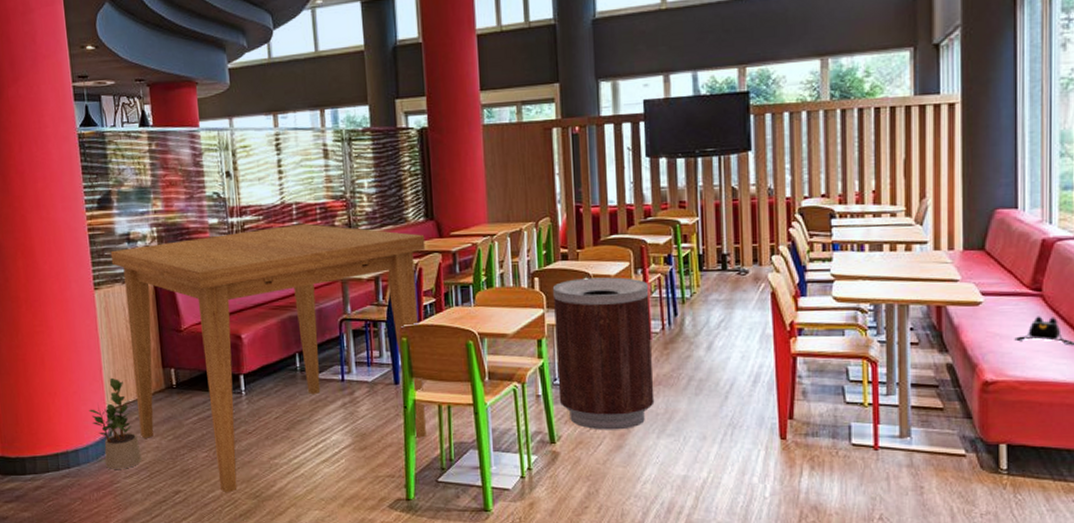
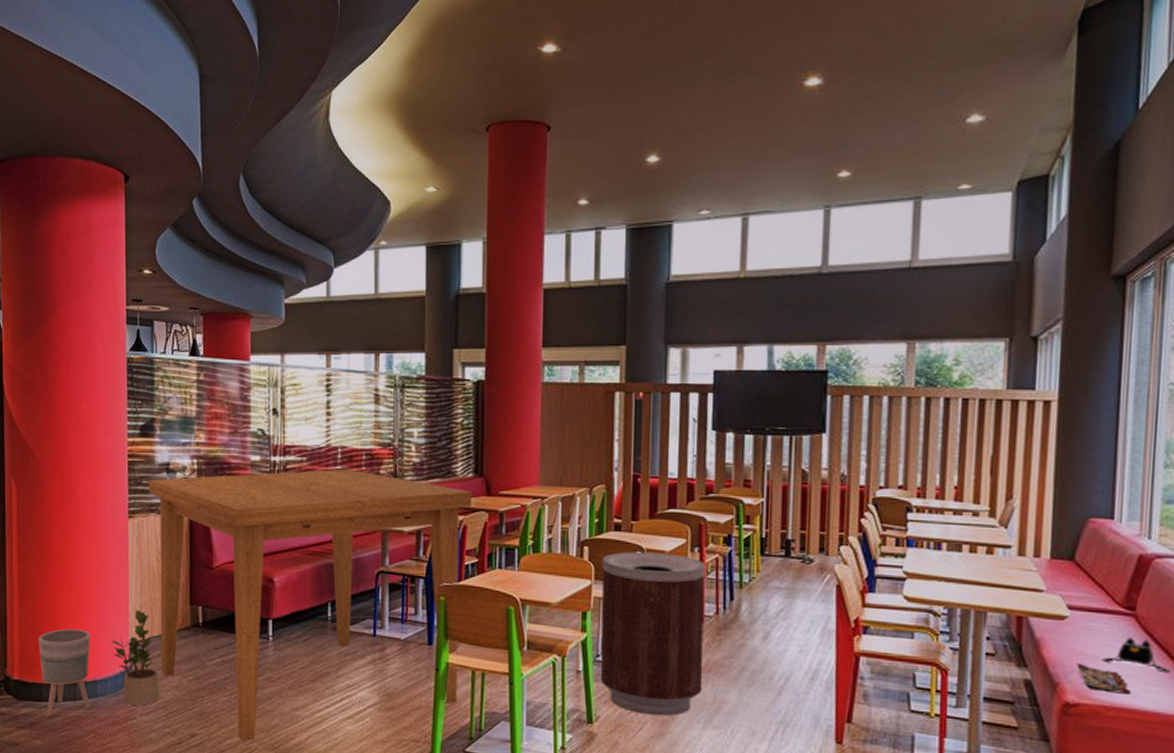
planter: none [16,402,74,489] -> present [38,628,91,717]
magazine: none [993,344,1043,369] -> present [1077,663,1132,694]

